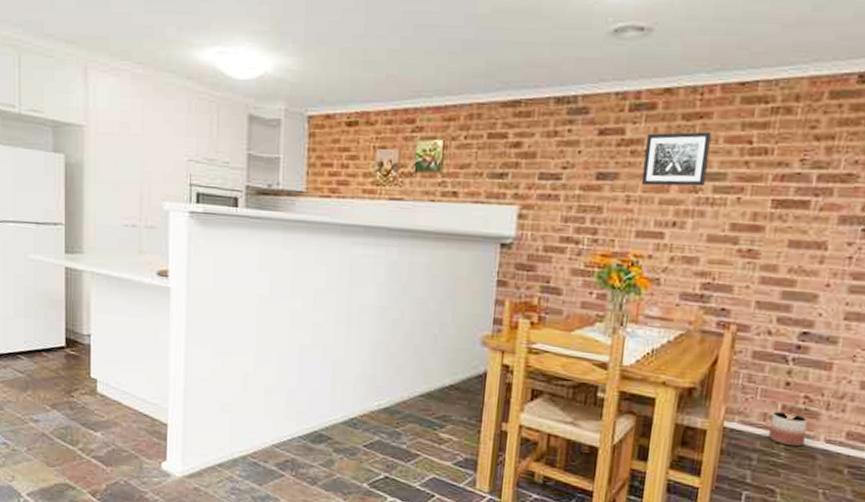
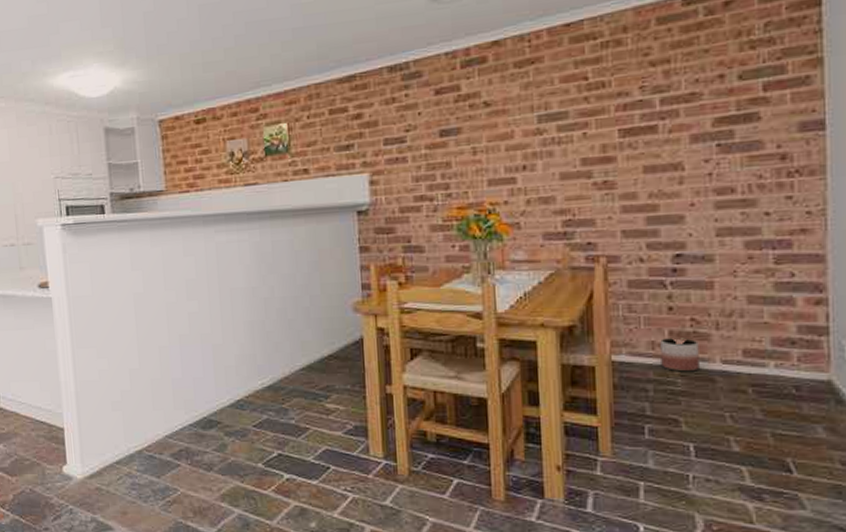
wall art: present [641,131,711,187] -> none [482,75,548,135]

